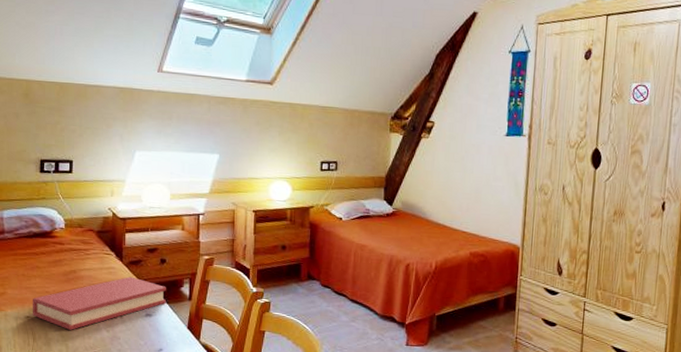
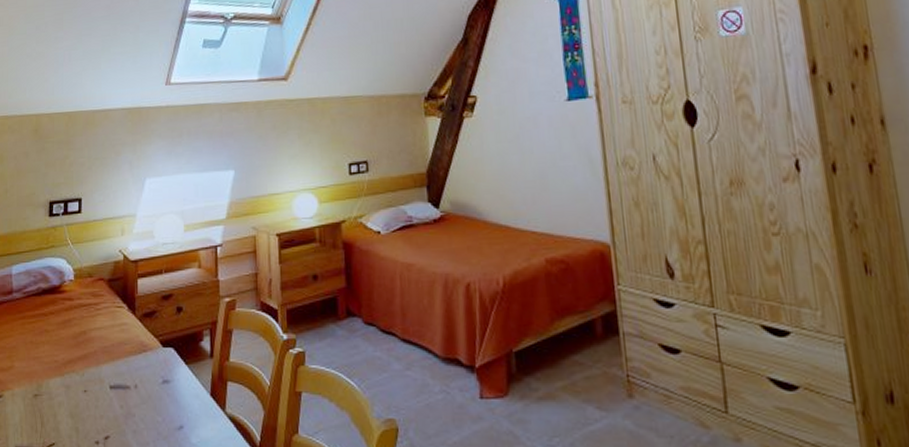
hardback book: present [32,276,166,330] -> none [40,333,185,408]

